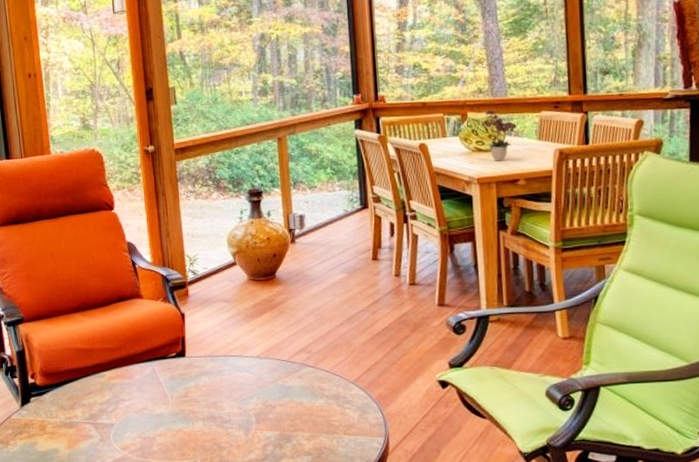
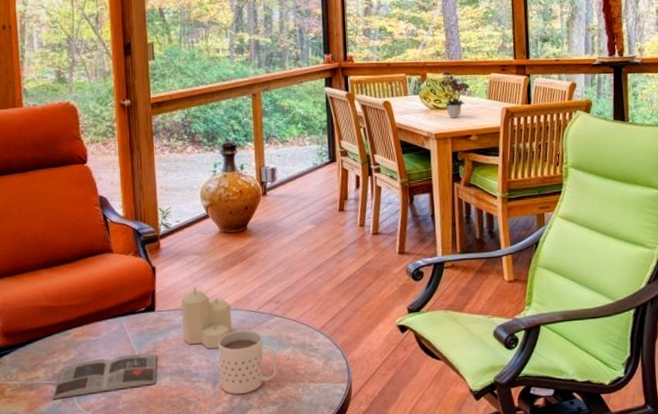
magazine: none [90,398,190,437] -> present [52,353,157,399]
candle: none [211,334,264,396] -> present [181,286,232,349]
mug: none [249,379,311,442] -> present [218,330,278,394]

